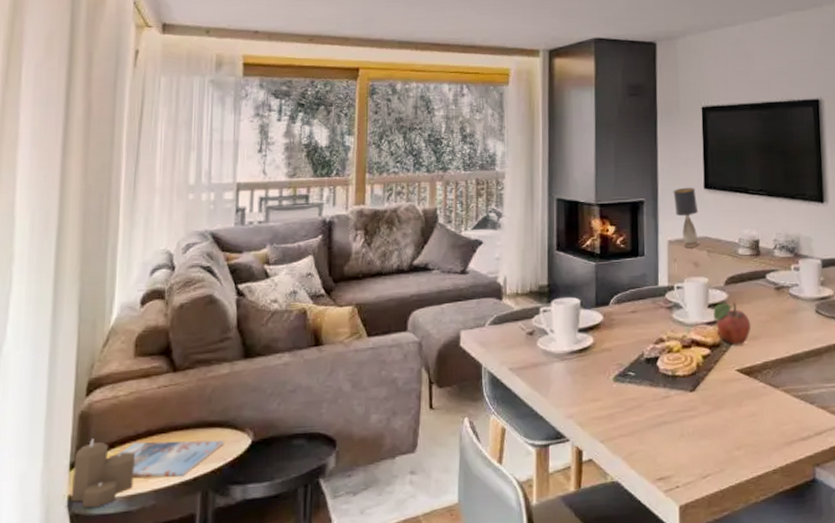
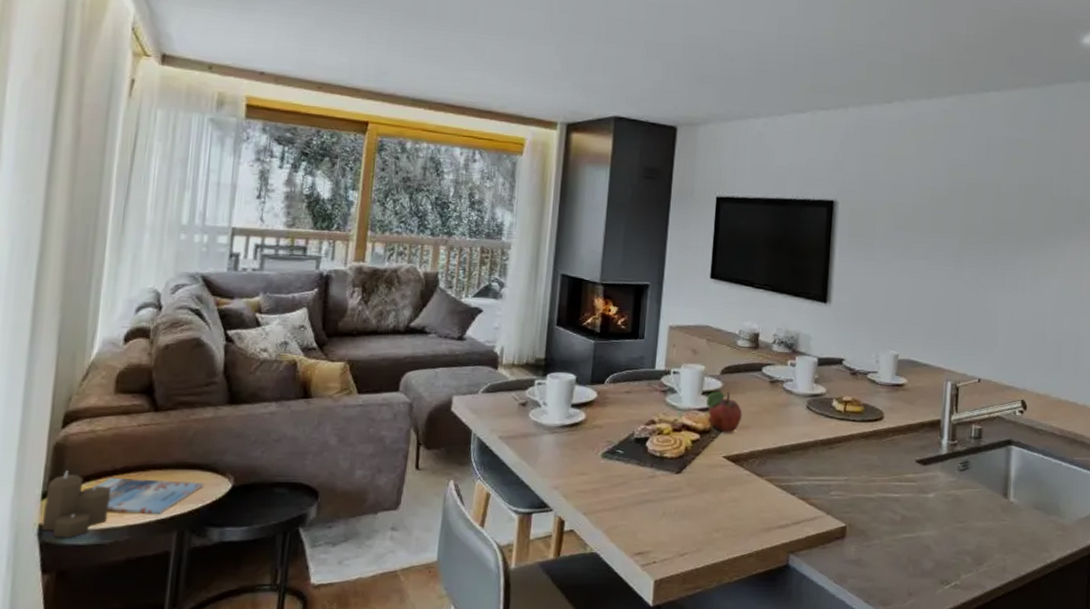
table lamp: present [673,187,700,249] -> none [679,275,703,336]

